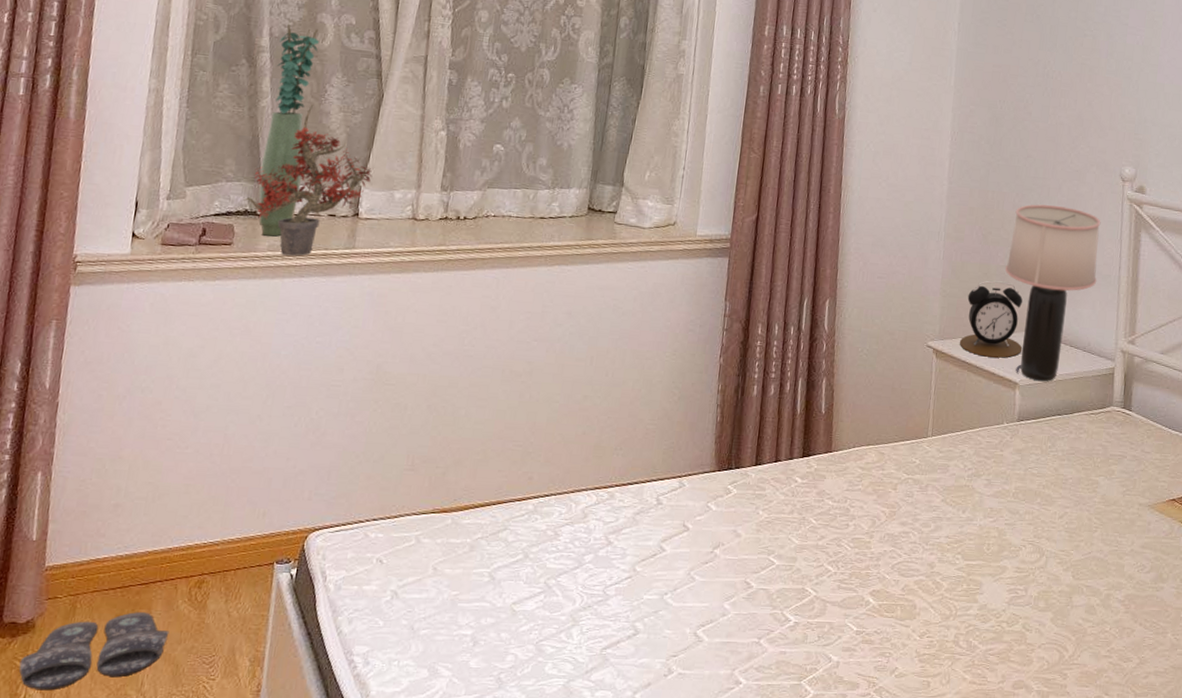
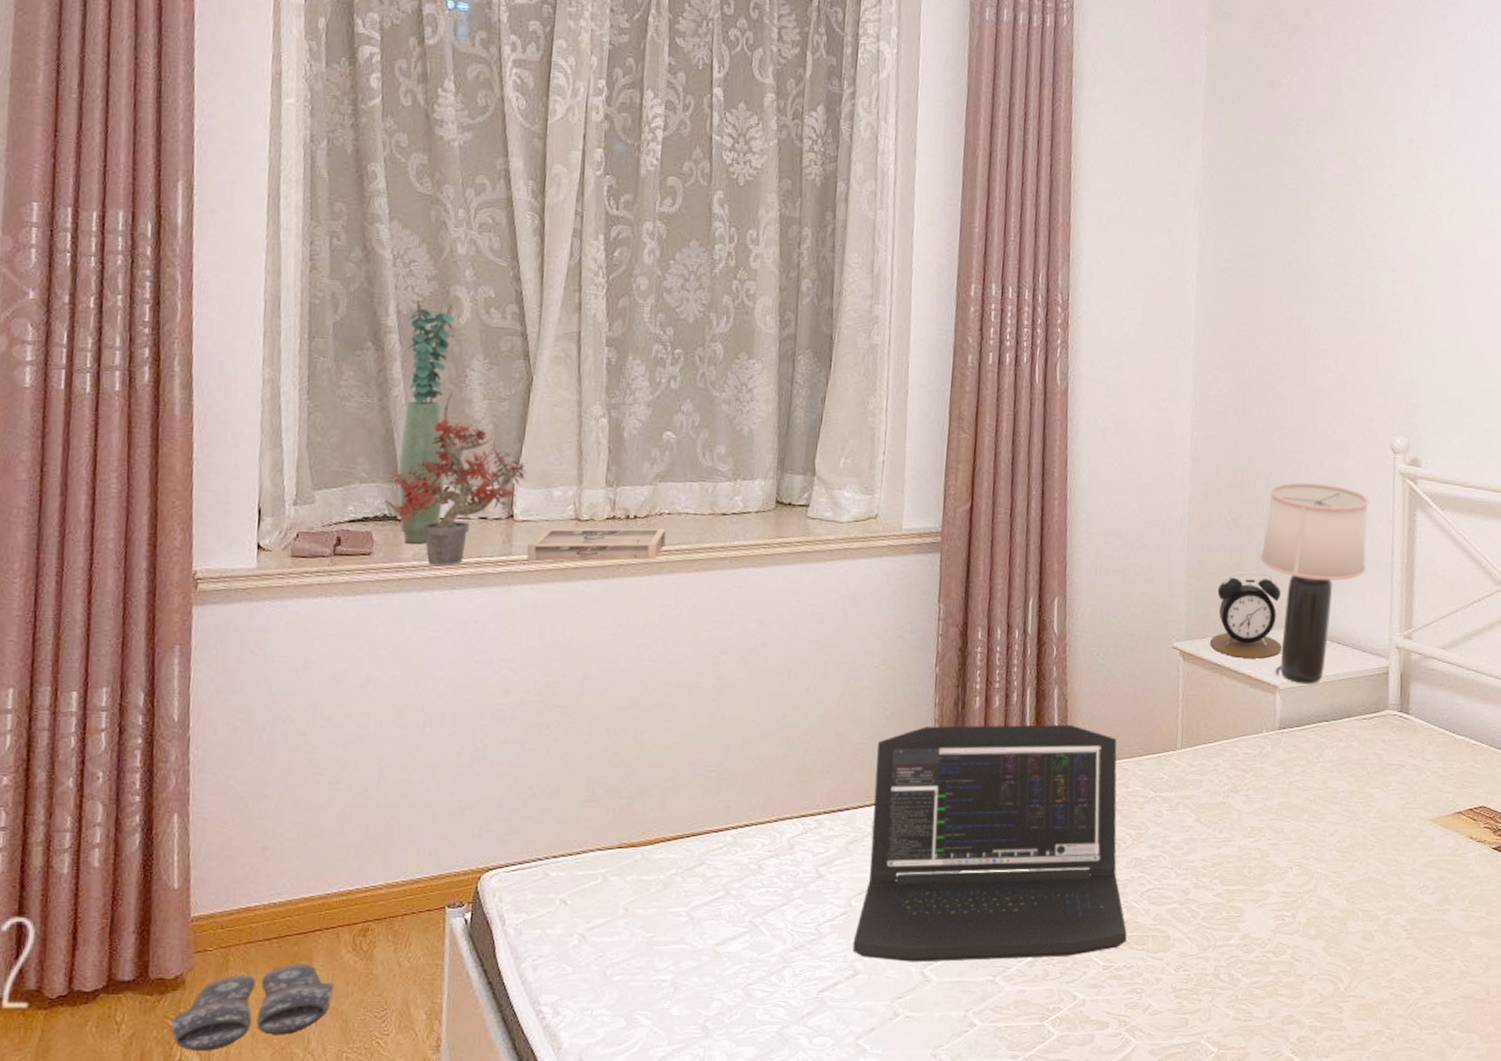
photo frame: none [367,226,492,257] -> present [526,527,667,562]
laptop: none [634,410,879,624] -> present [852,724,1127,962]

